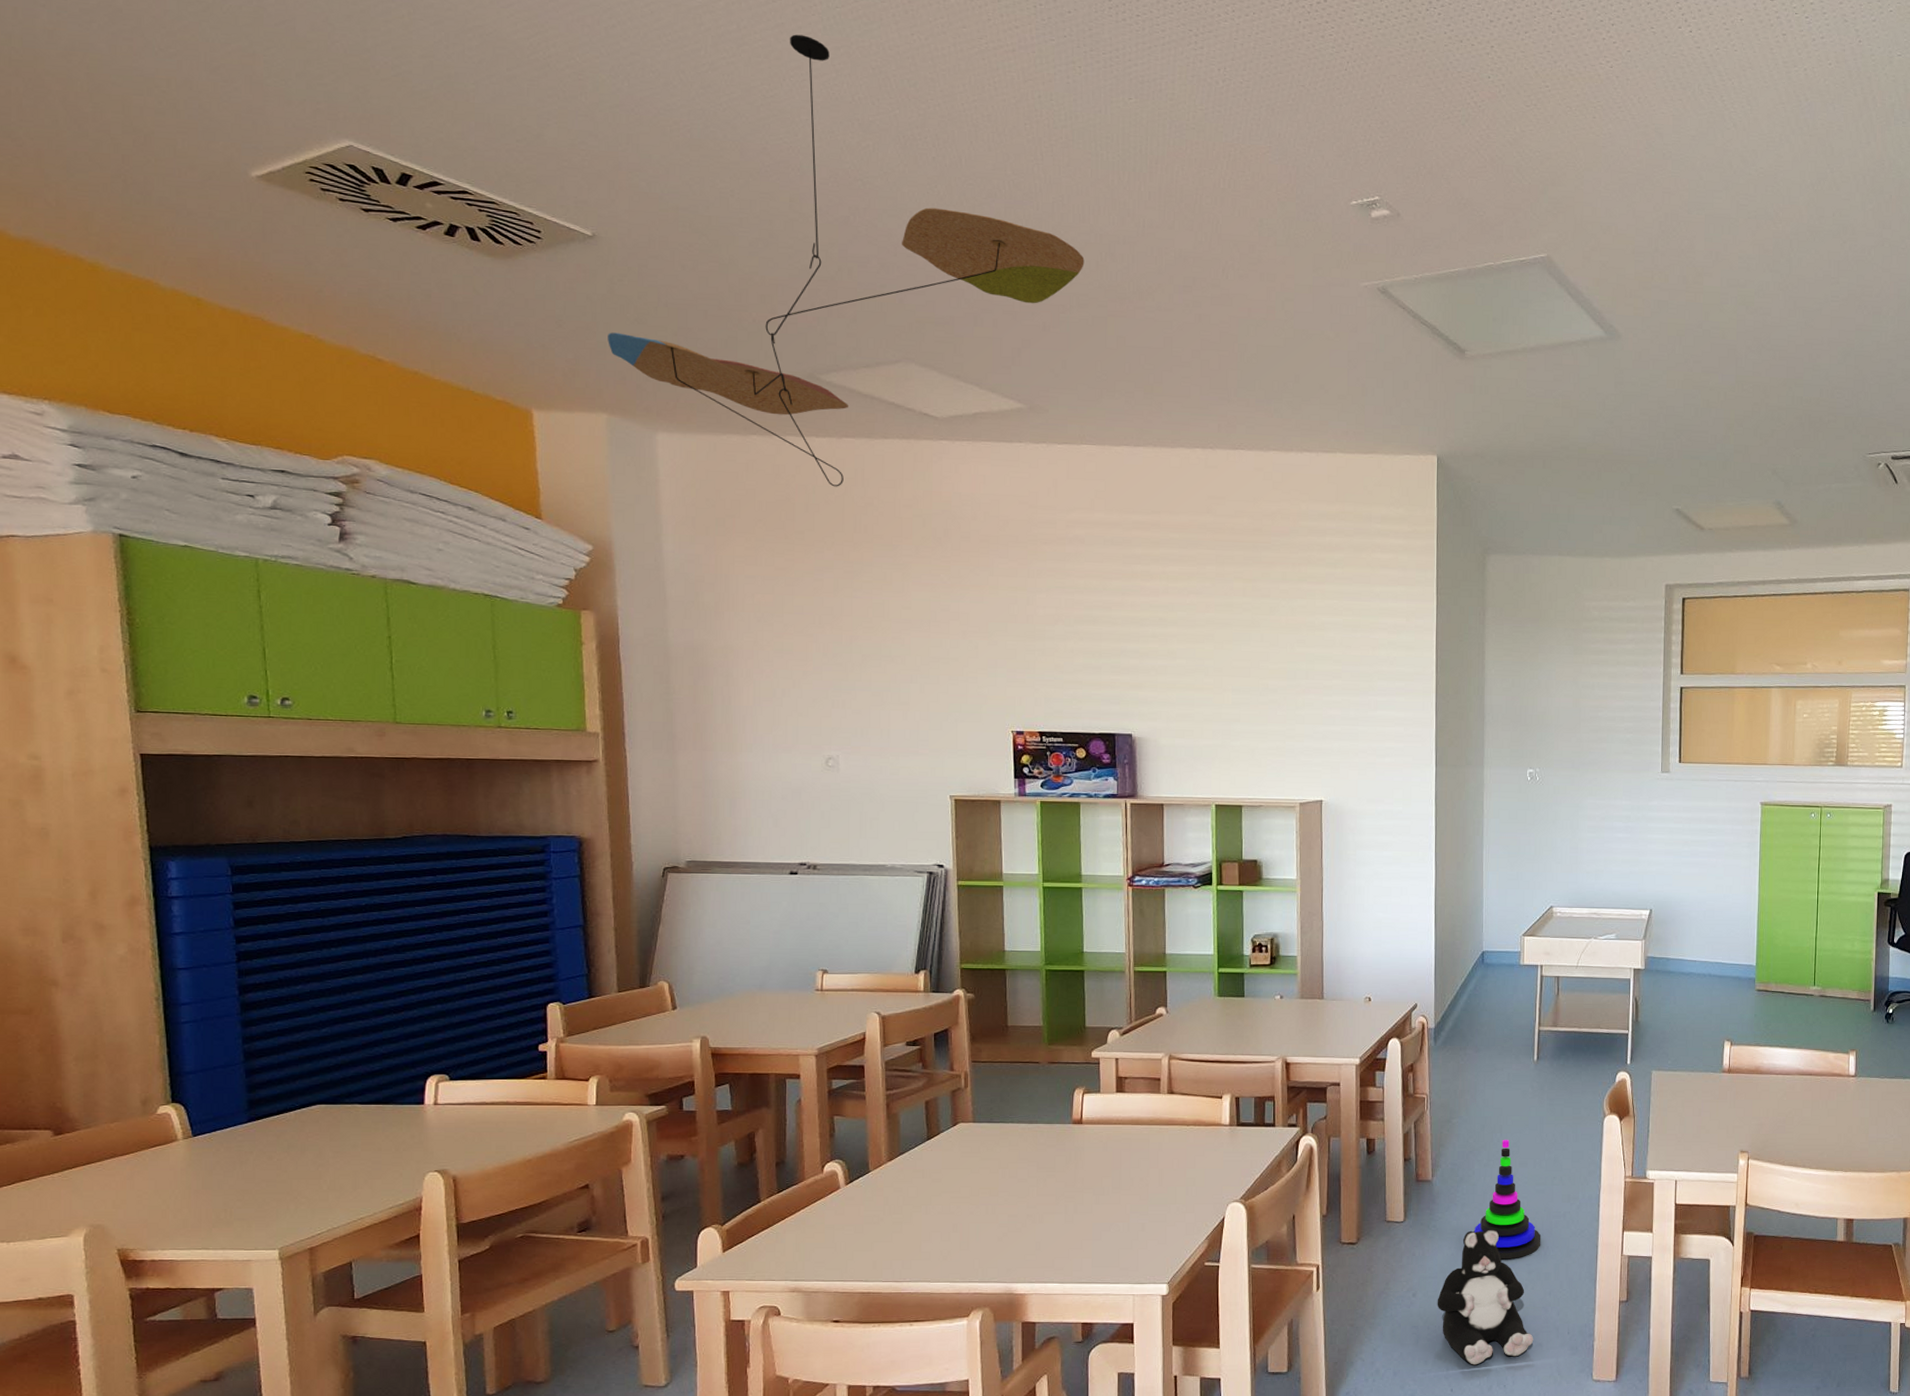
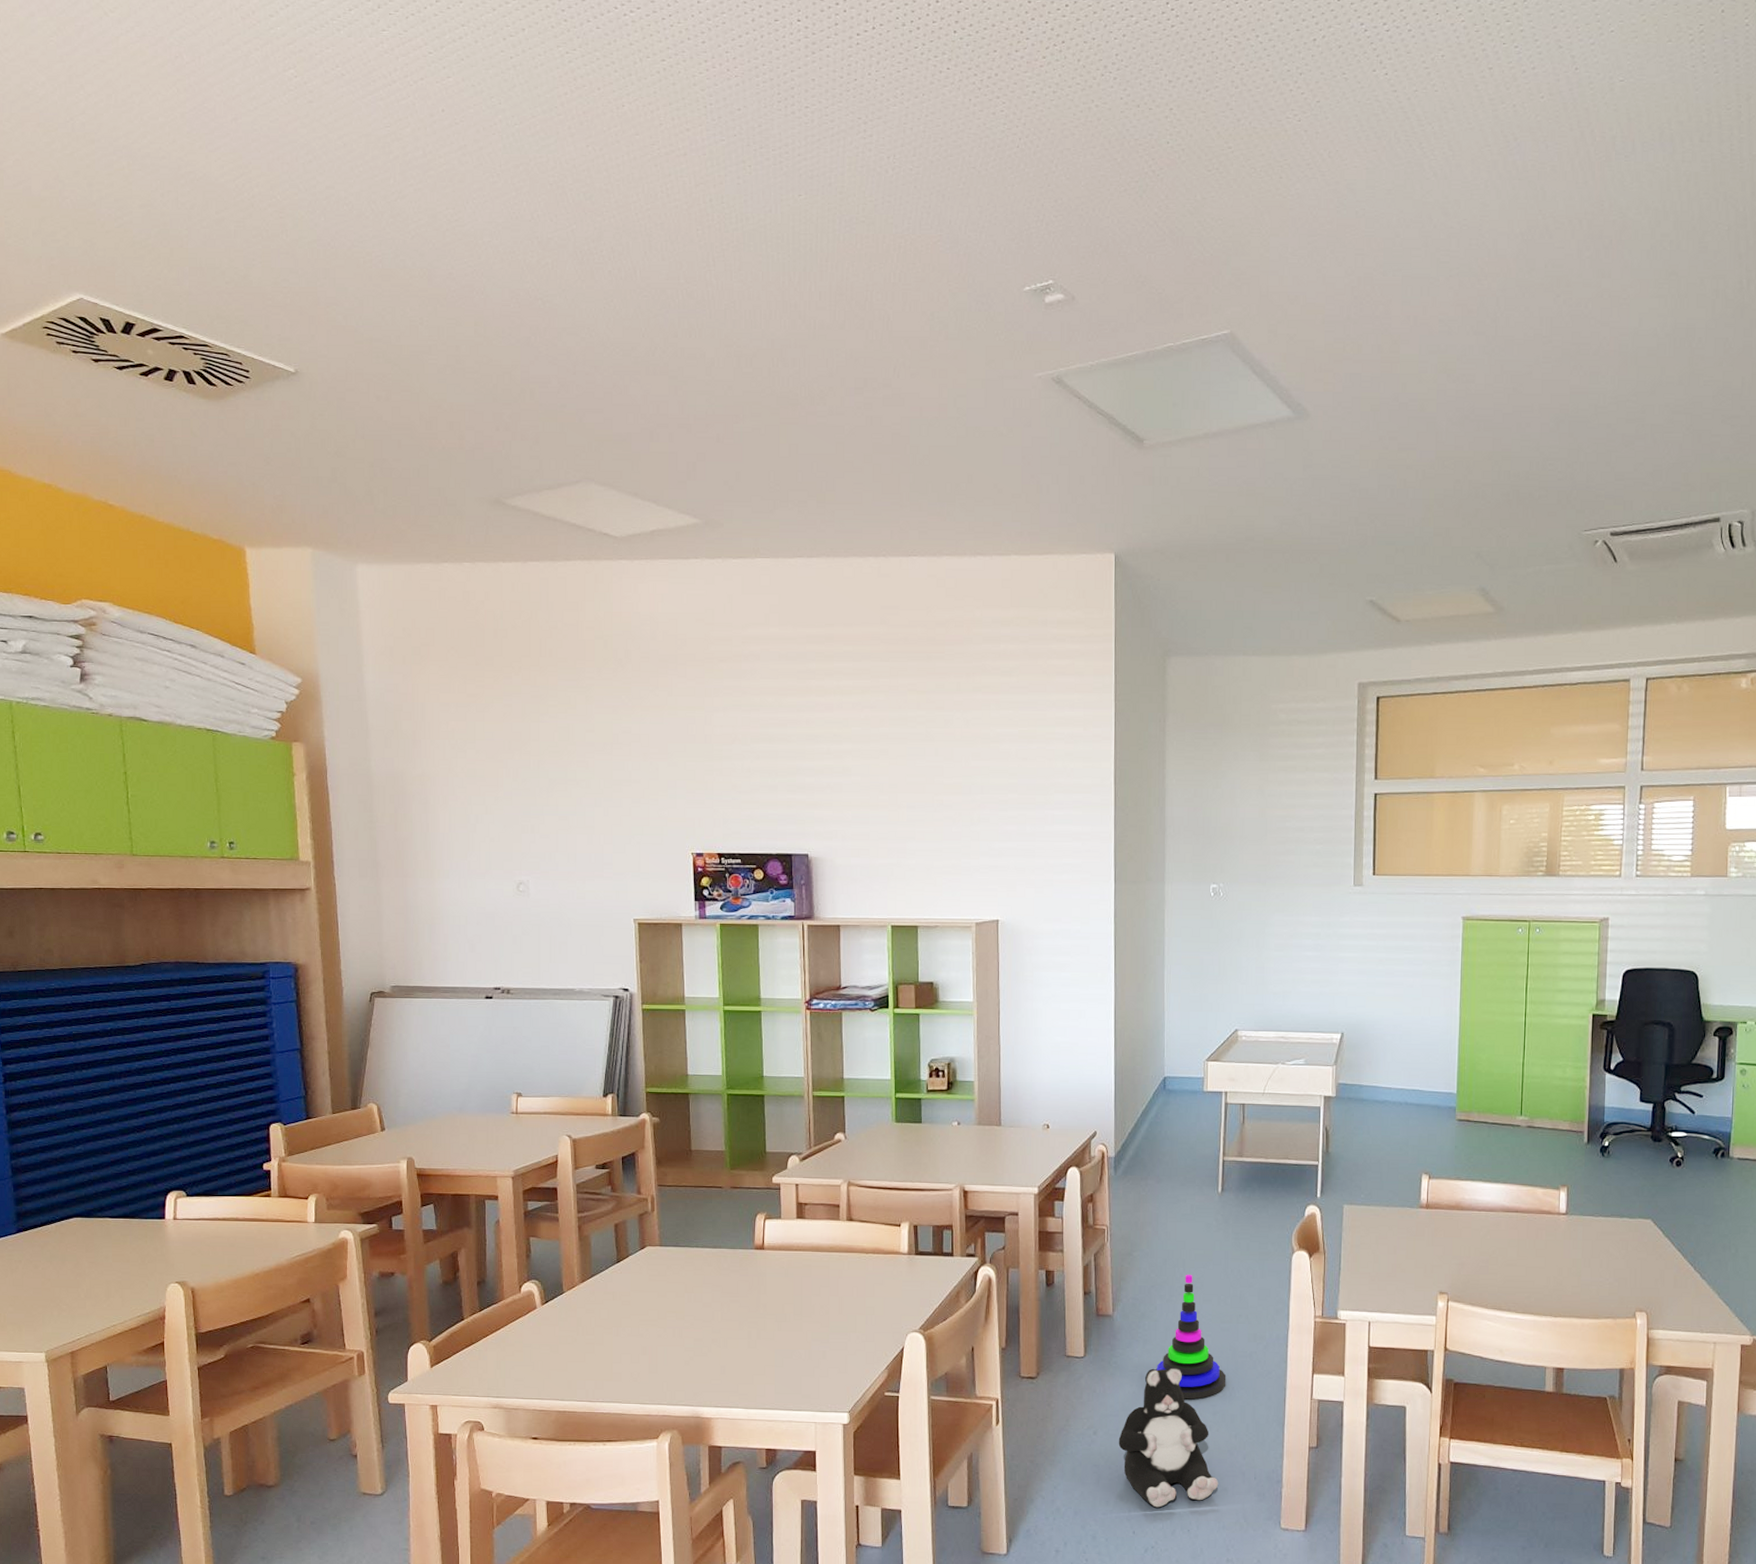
ceiling mobile: present [608,34,1085,487] -> none [311,155,757,612]

